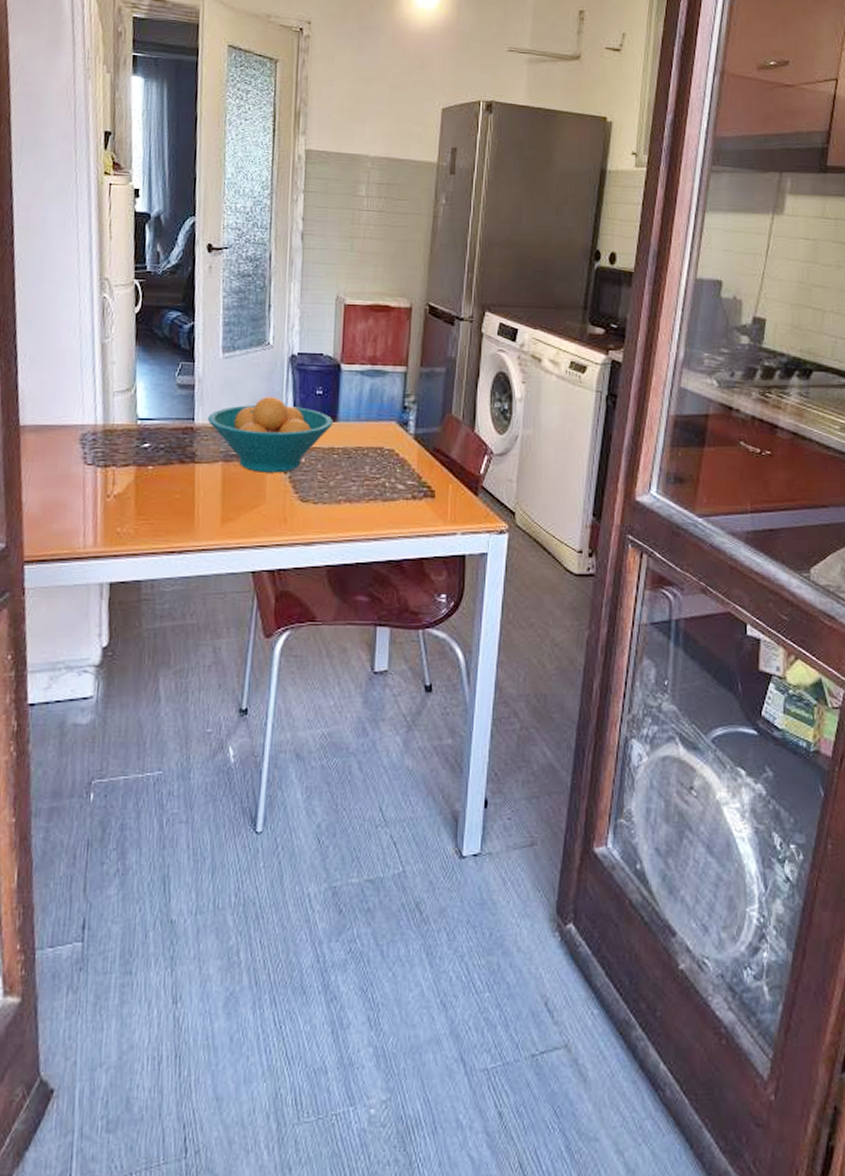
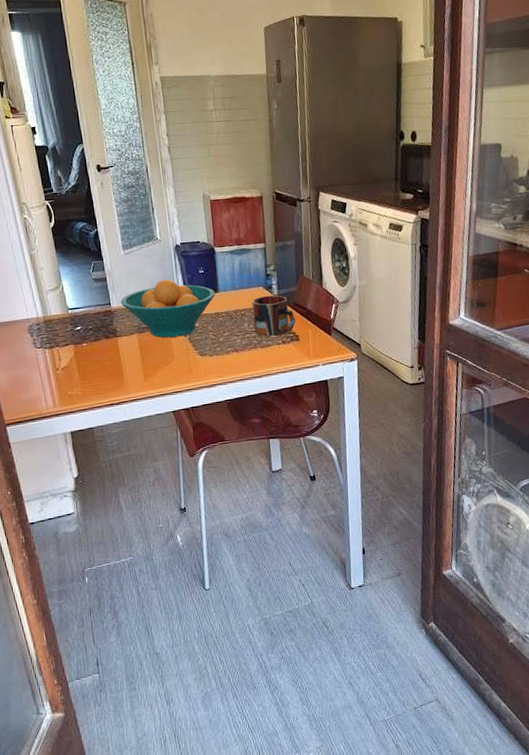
mug: none [377,433,433,488] -> present [251,295,296,337]

